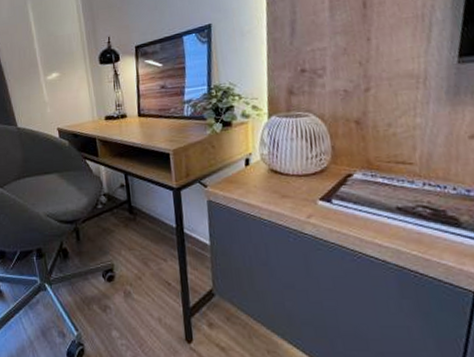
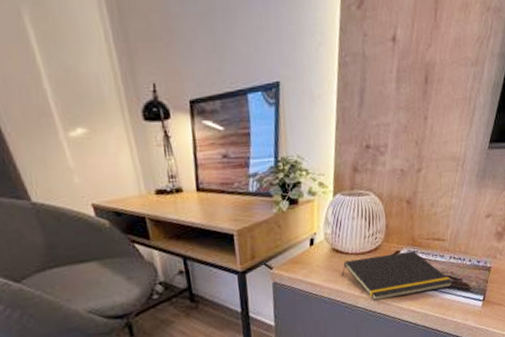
notepad: none [282,175,434,228] -> present [341,251,454,301]

